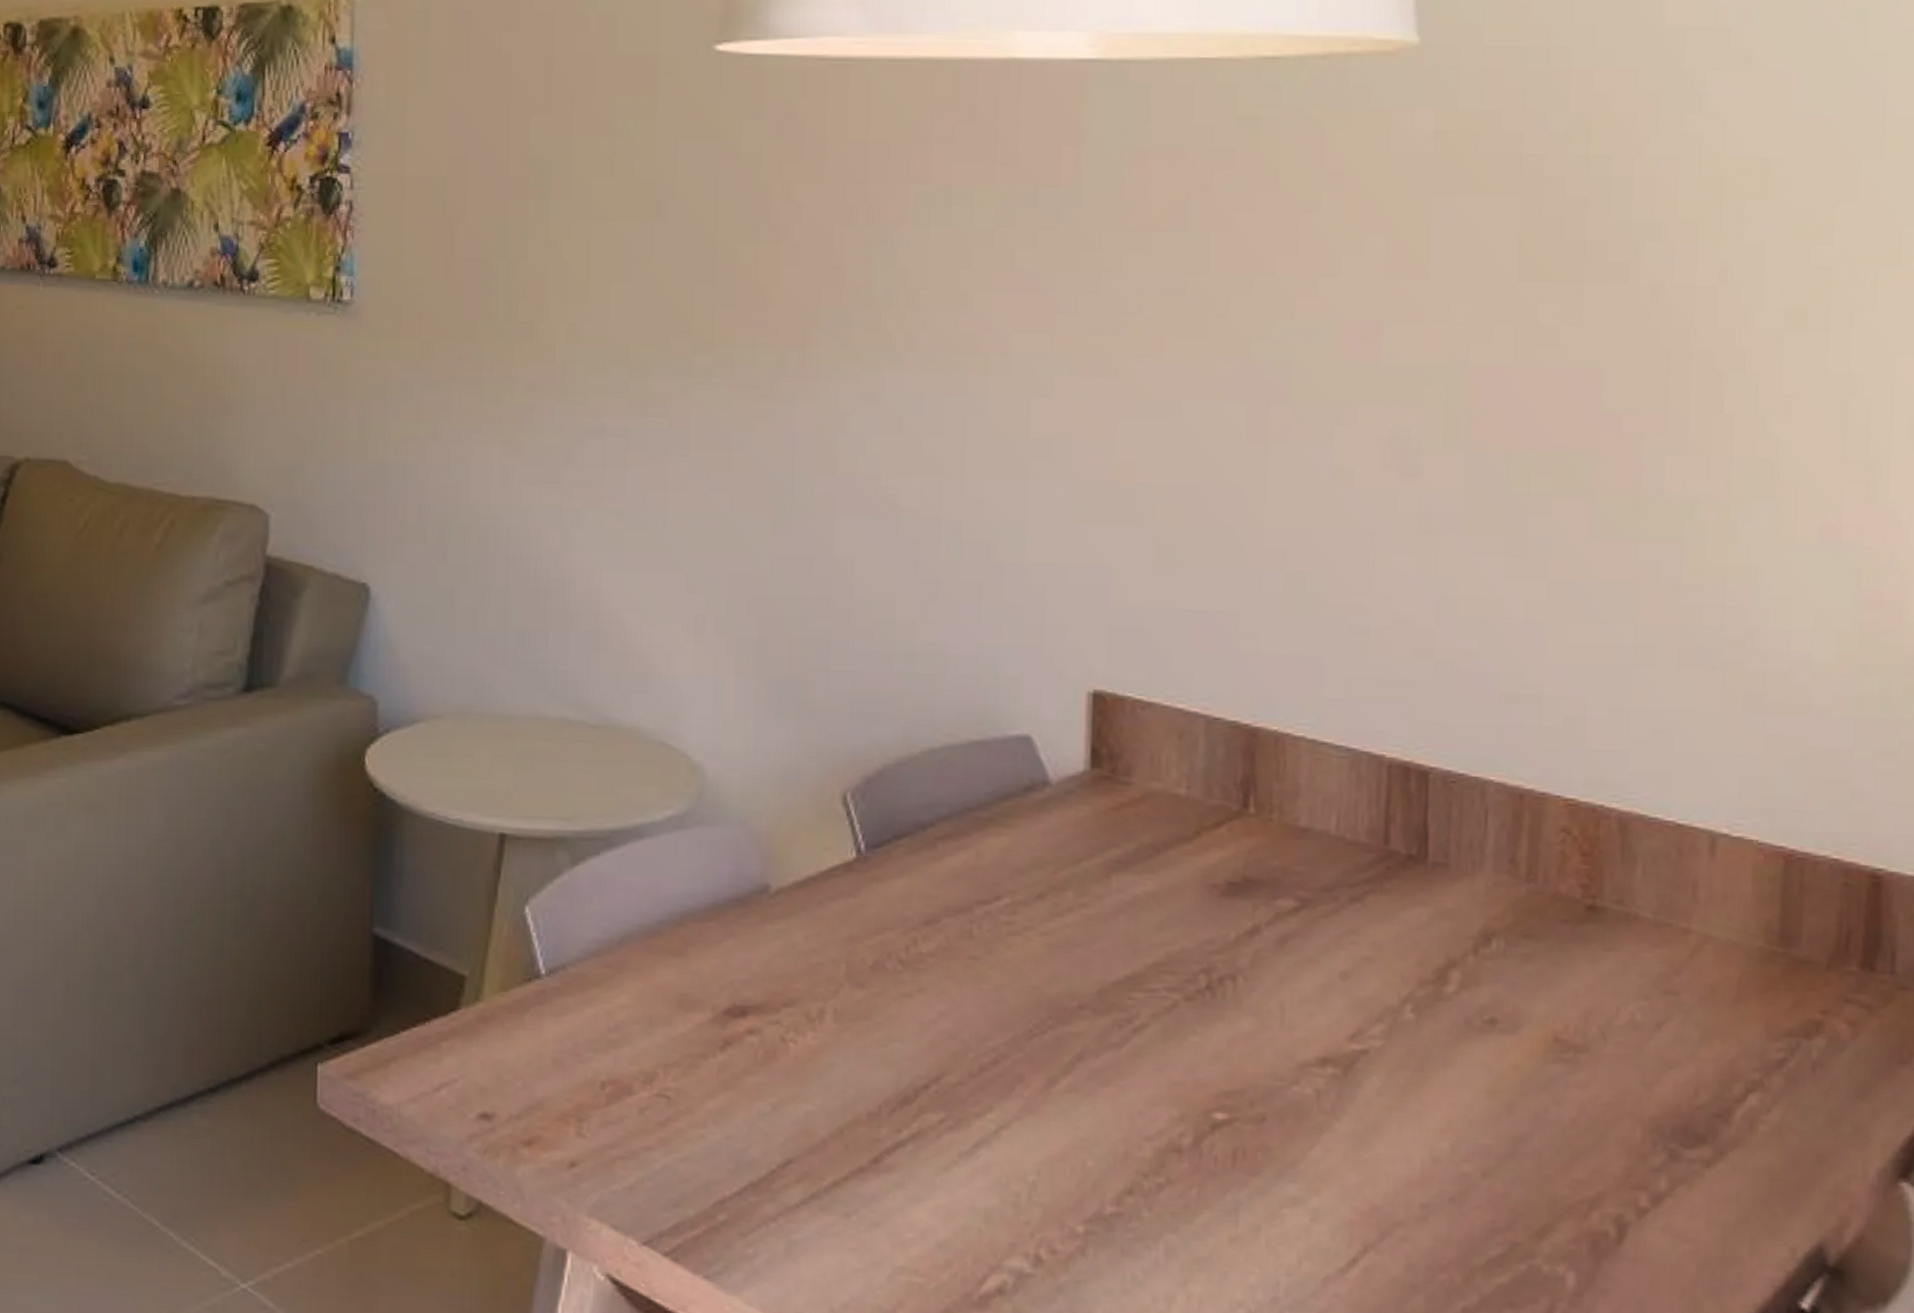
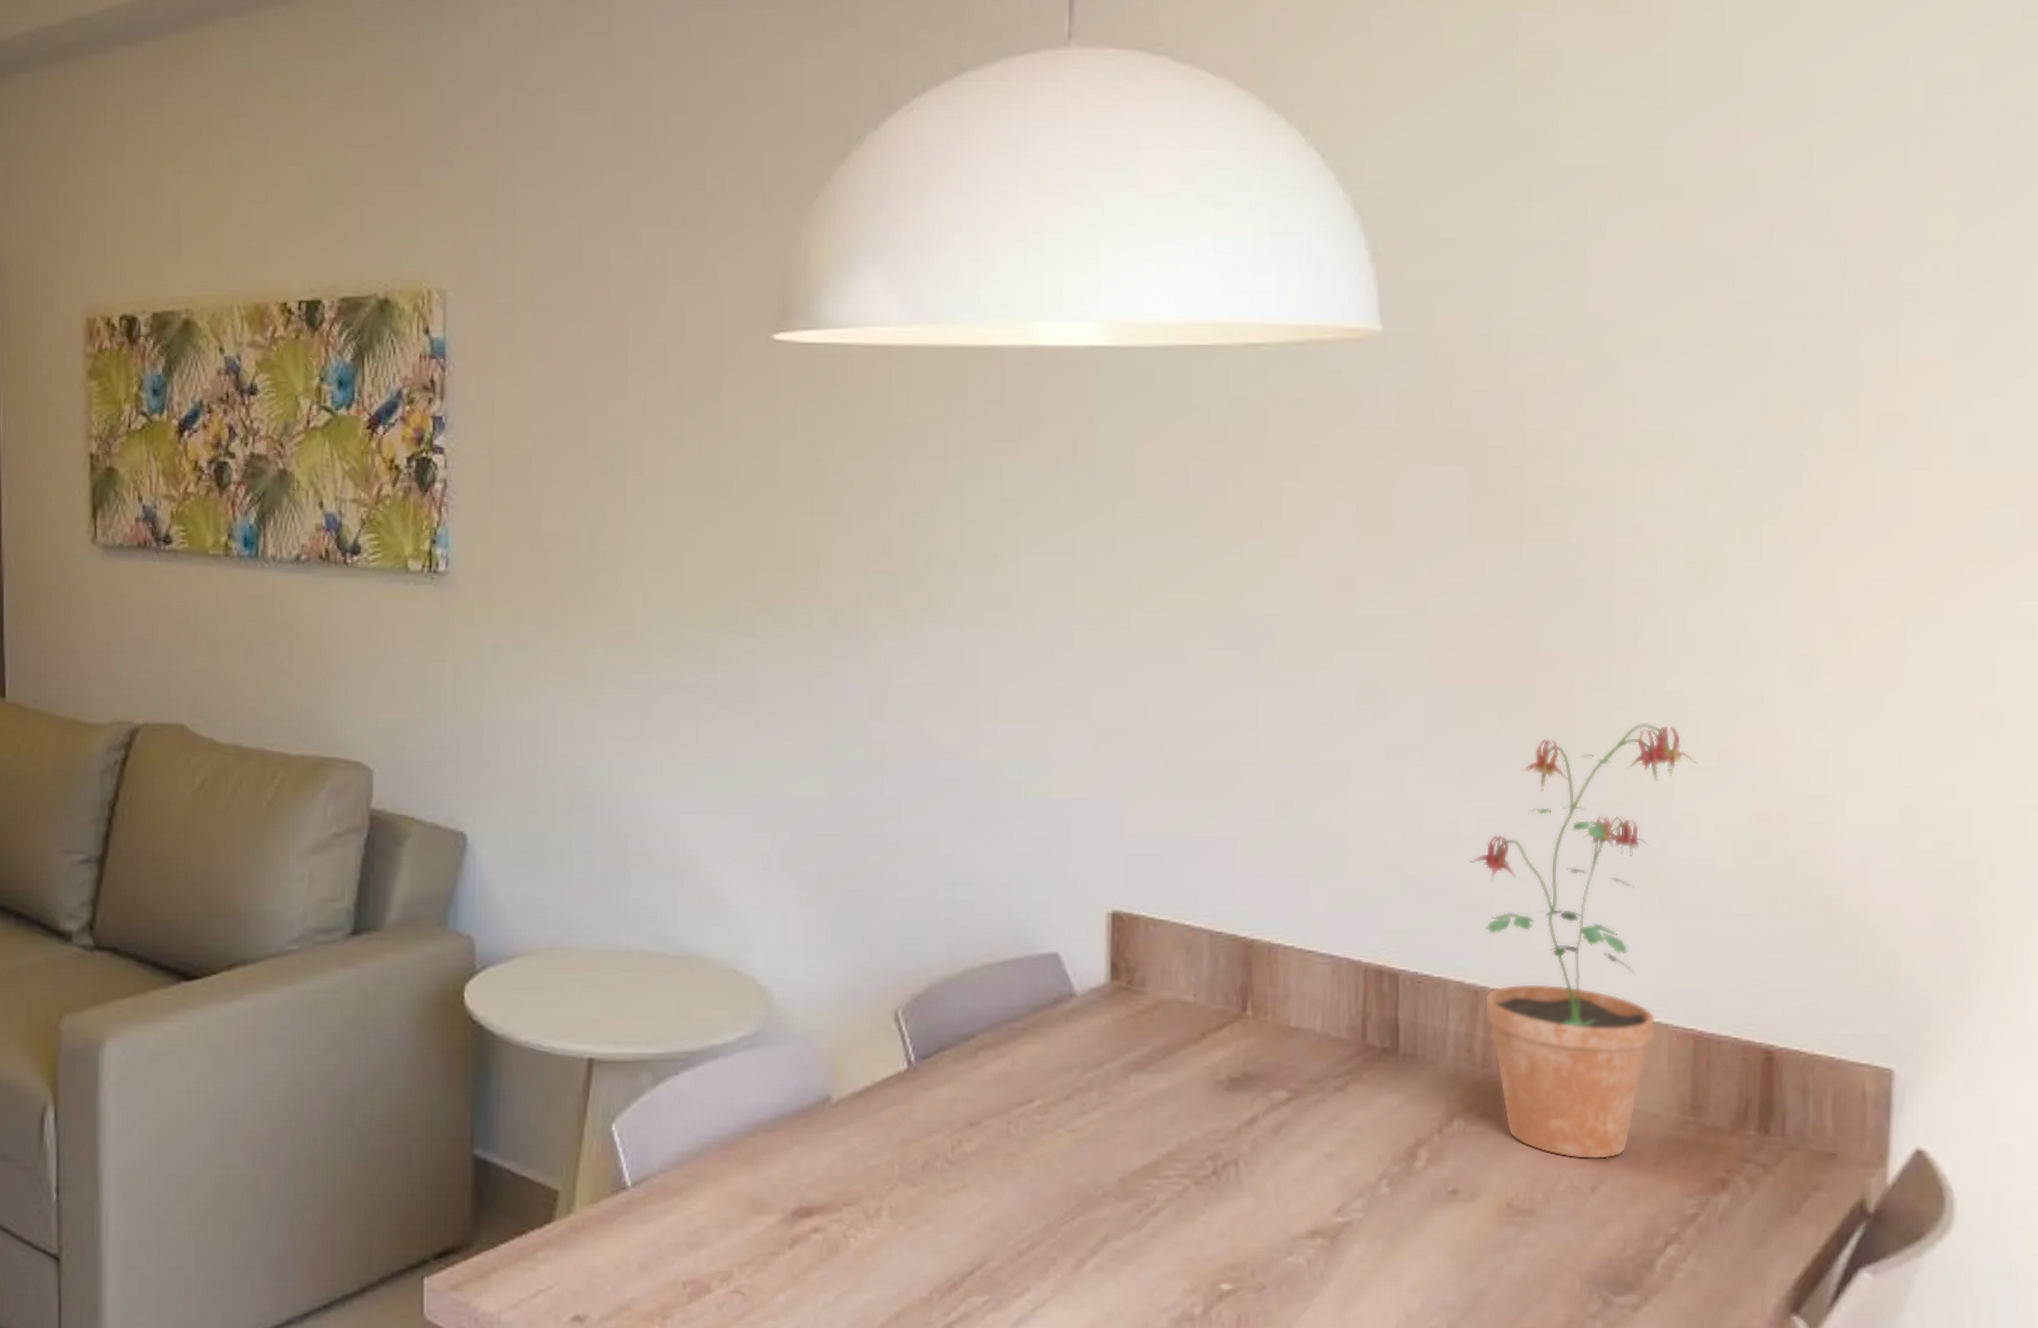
potted plant: none [1514,493,1793,992] -> present [1469,722,1697,1160]

